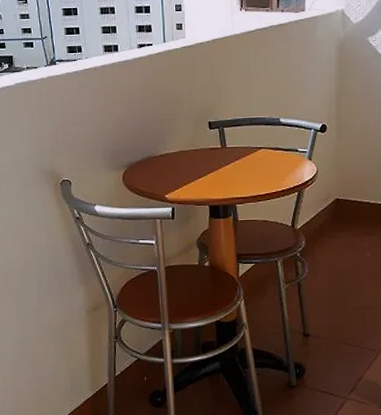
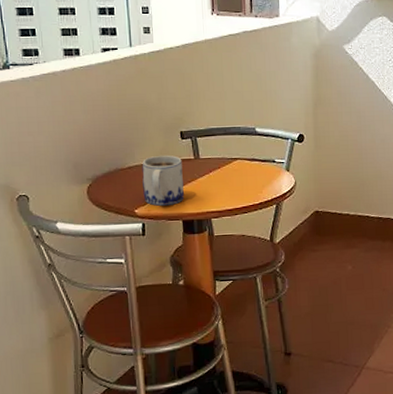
mug: none [172,144,212,192] -> present [142,155,185,206]

